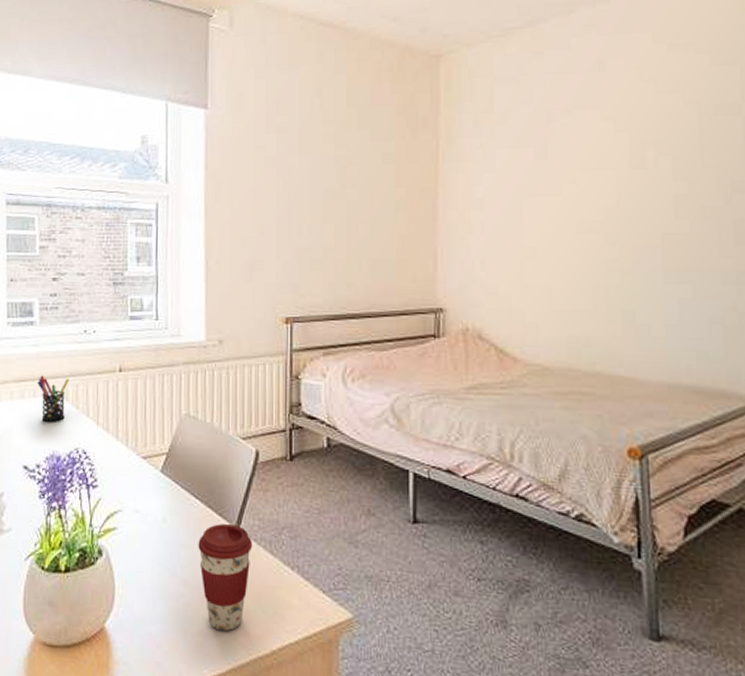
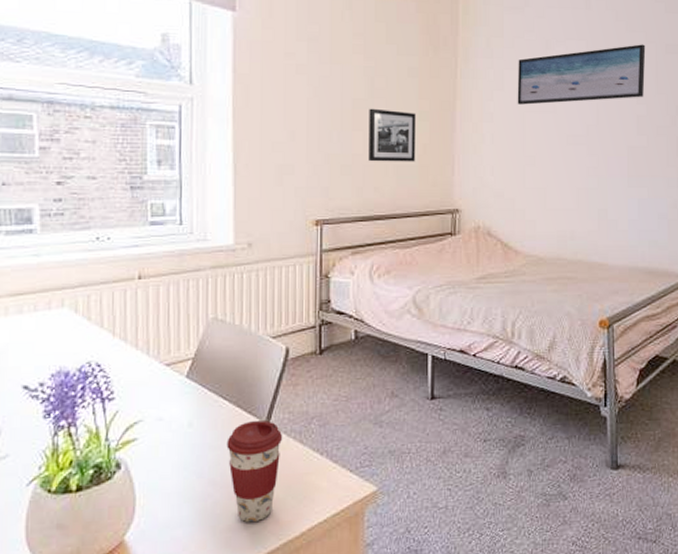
pen holder: present [37,375,70,422] -> none [39,287,79,337]
picture frame: none [340,199,392,256] -> present [368,108,416,162]
wall art: none [512,107,684,188] -> present [517,44,646,105]

